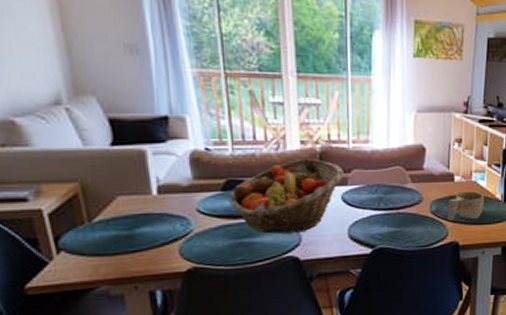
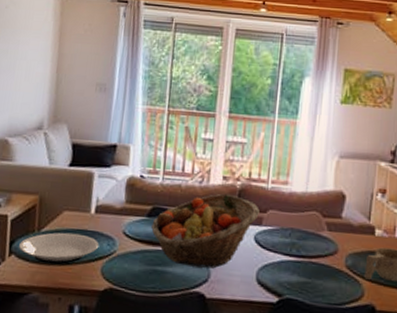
plate: none [67,218,171,255] -> present [19,232,99,265]

